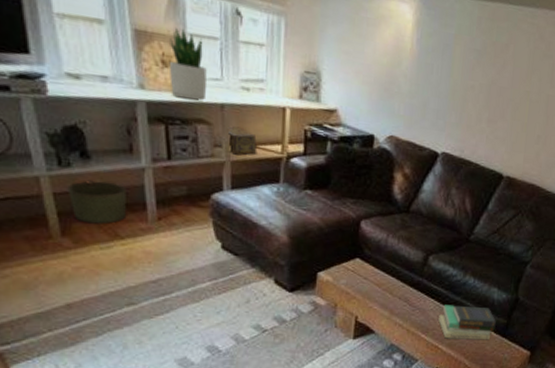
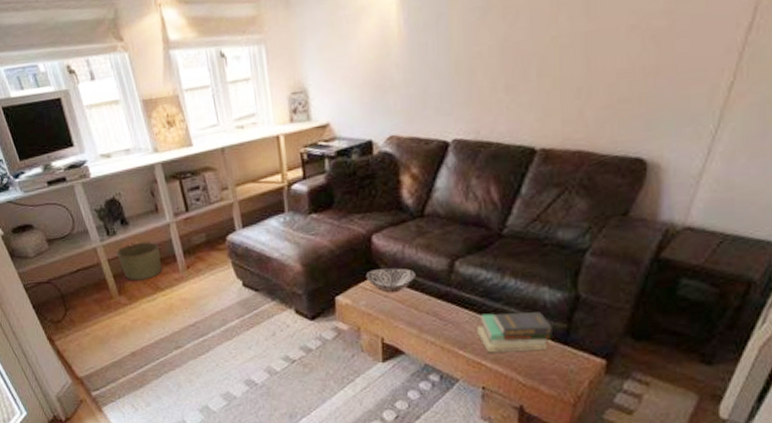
planter: present [169,28,207,101] -> none [171,86,208,152]
decorative box: present [218,127,257,156] -> none [225,167,260,194]
decorative bowl: none [349,252,396,276] -> present [366,268,417,293]

